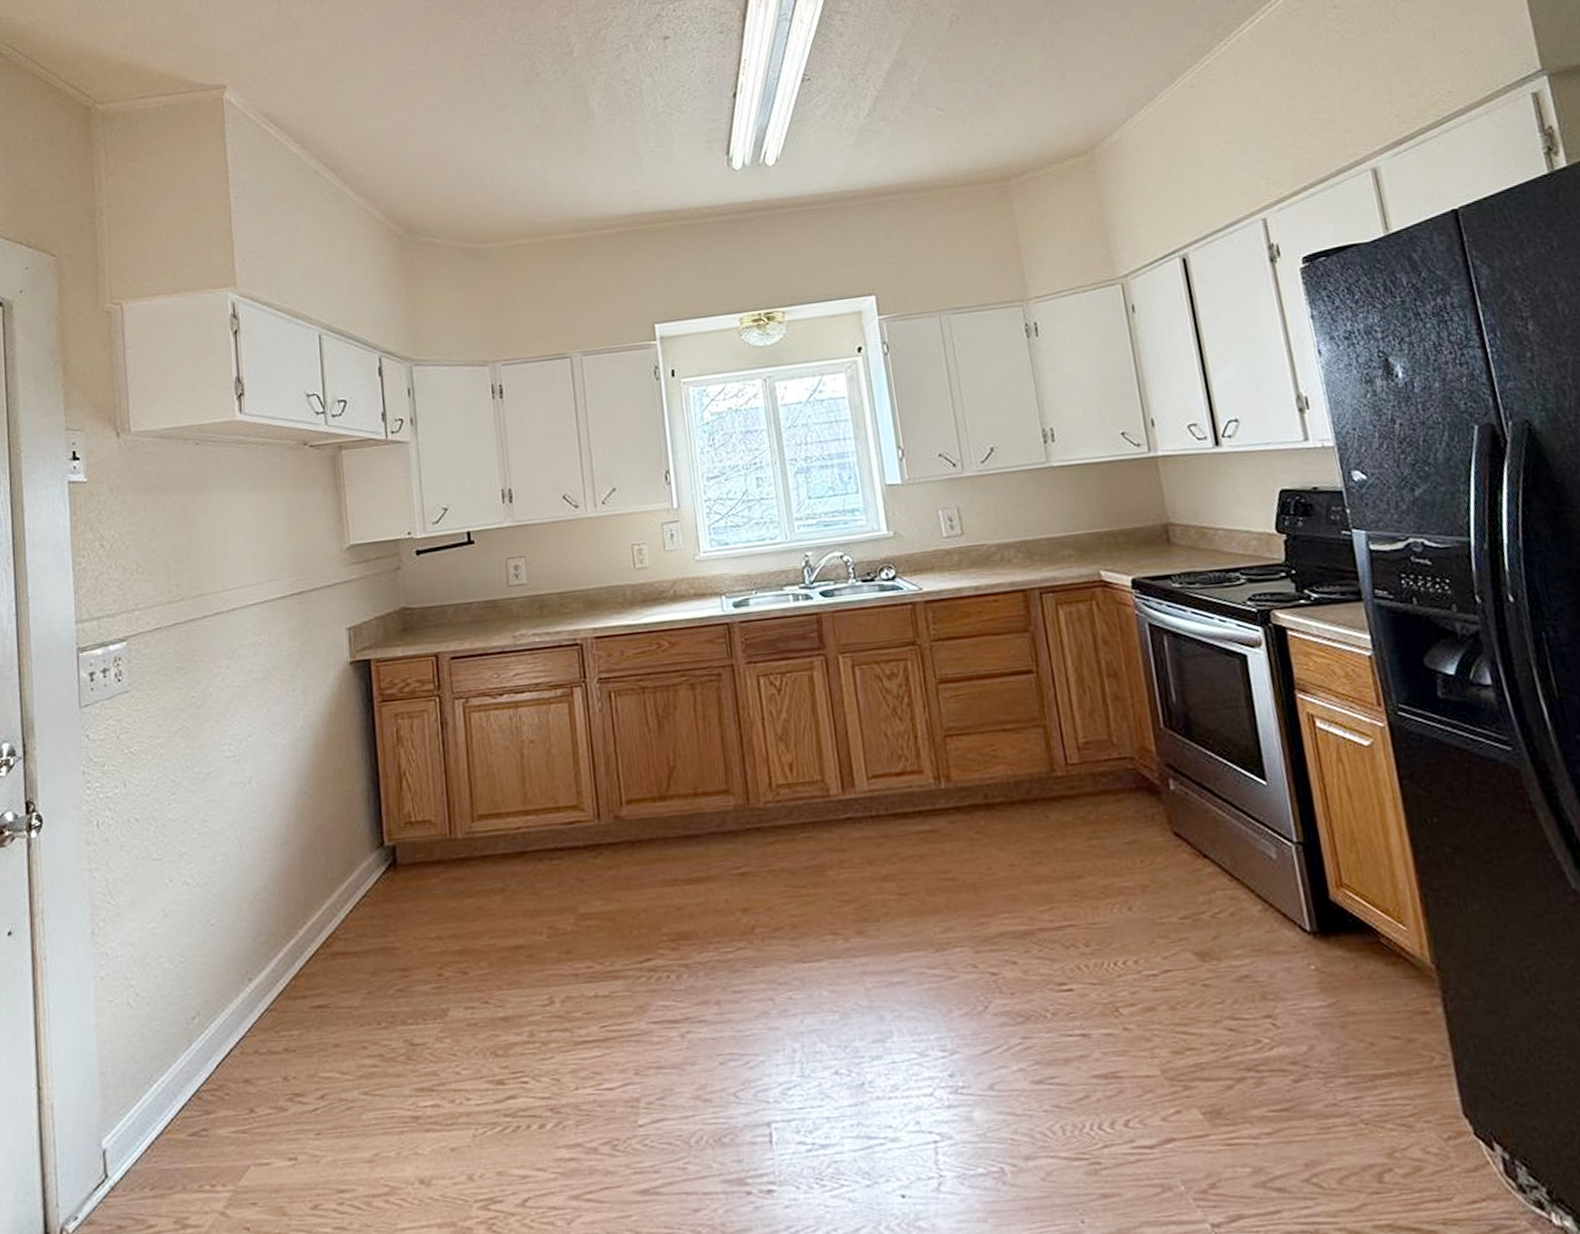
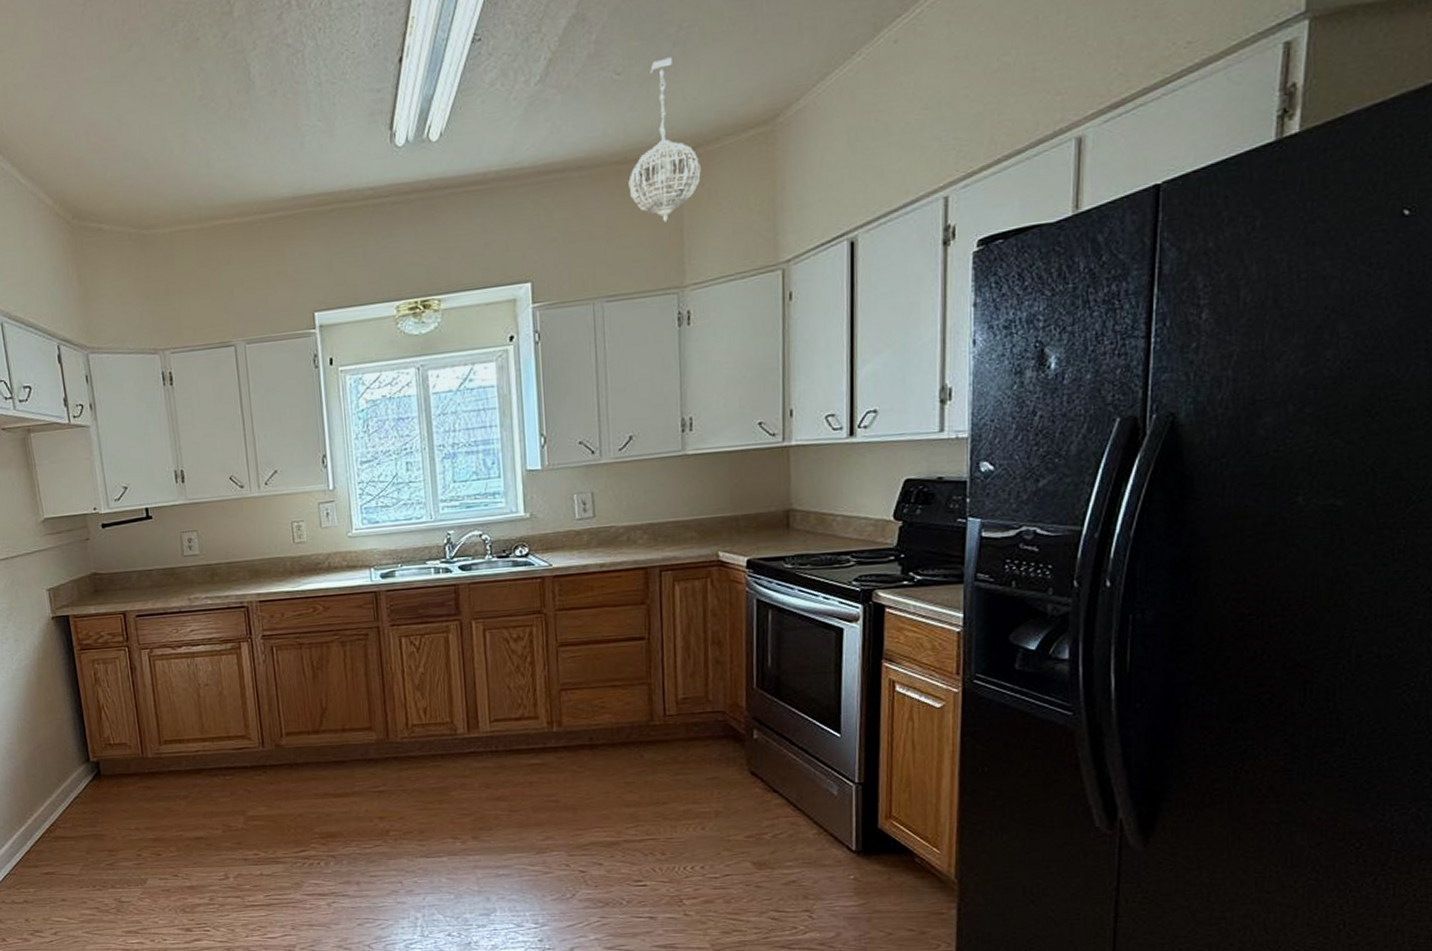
pendant light: none [961,96,1031,240] -> present [628,57,701,222]

